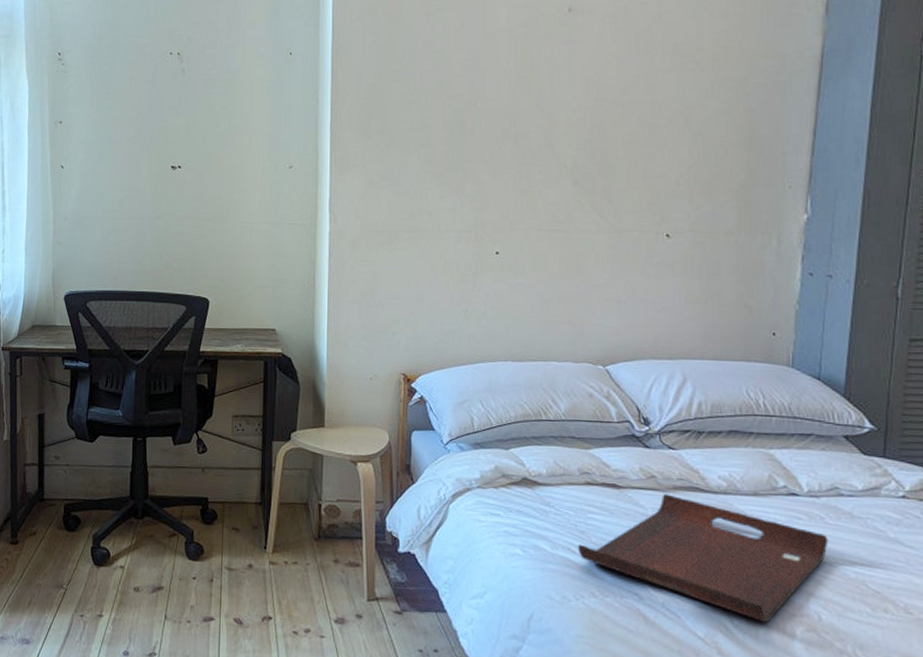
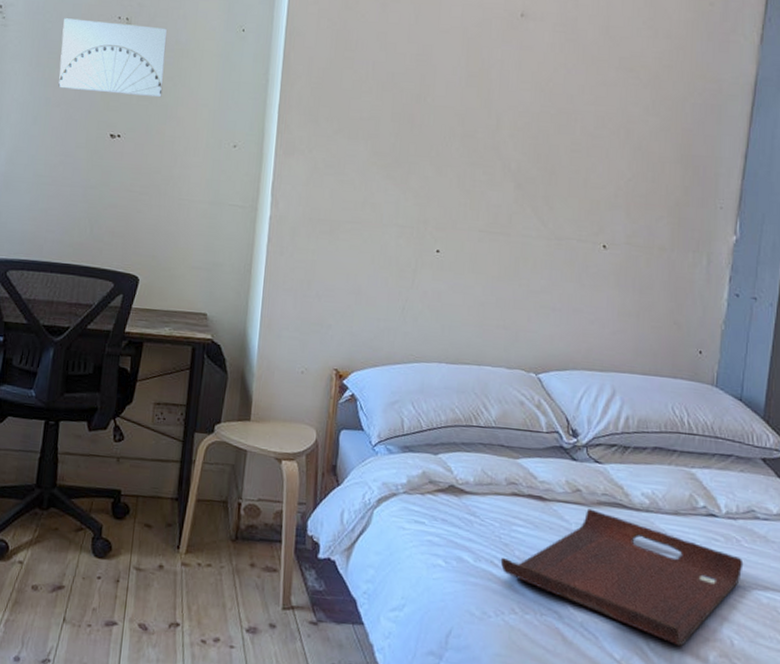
wall art: none [118,58,218,127] -> present [58,18,168,98]

